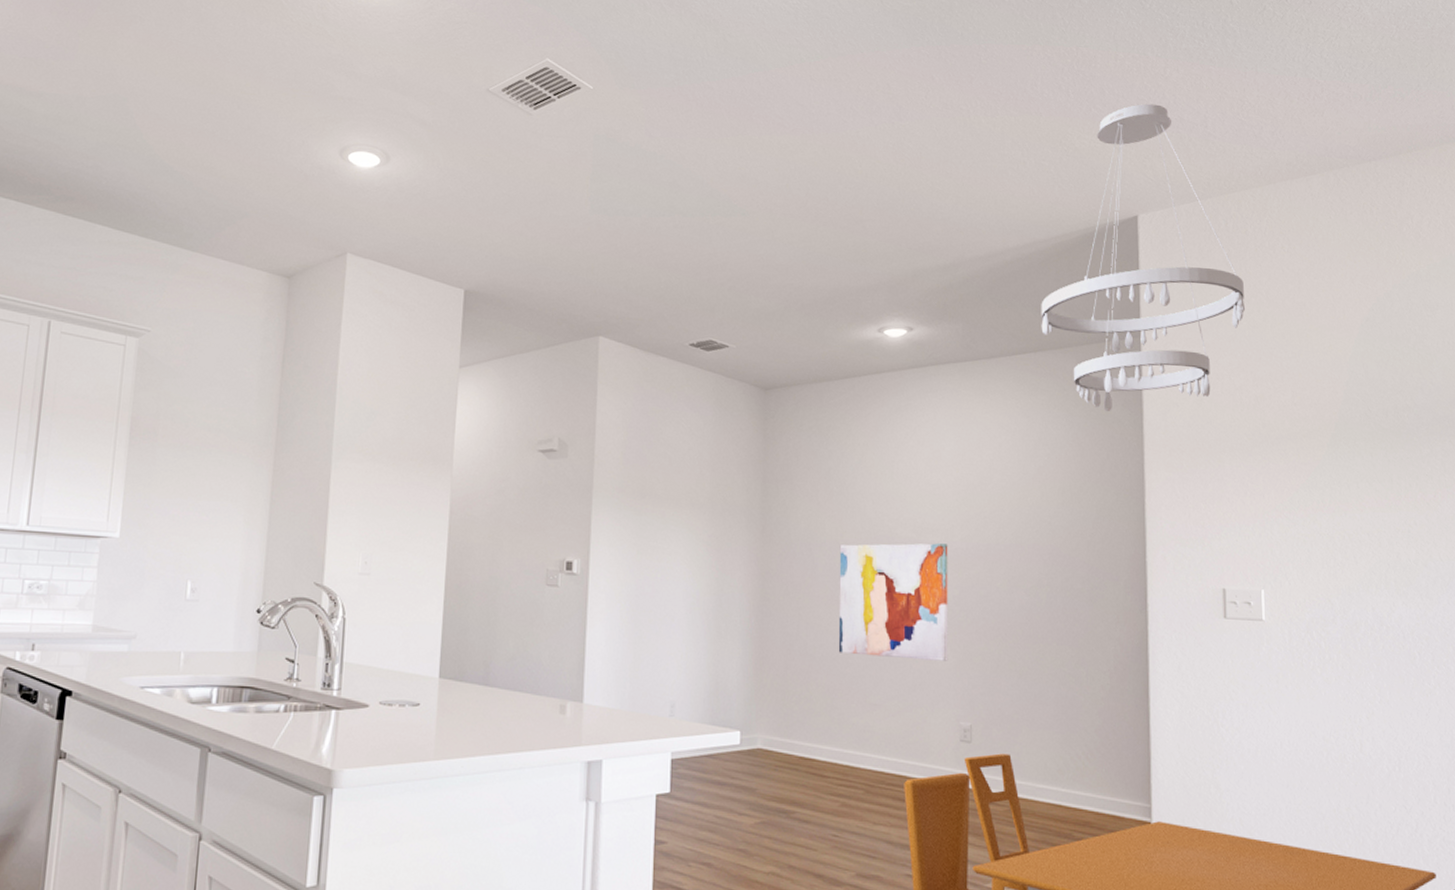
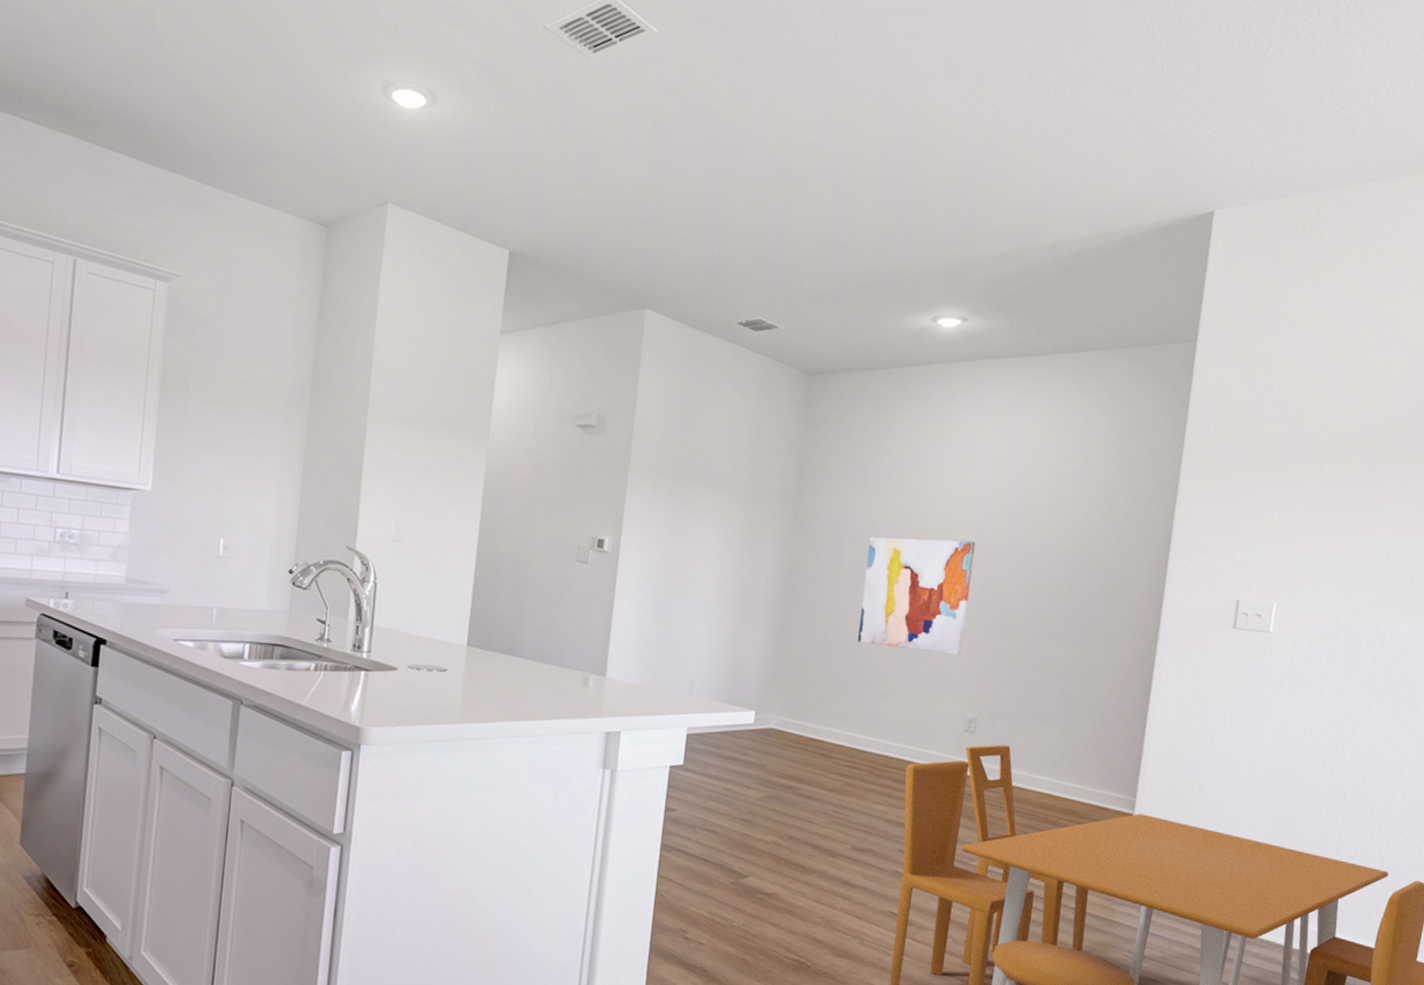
chandelier: present [1041,103,1246,412] -> none [1097,86,1311,418]

